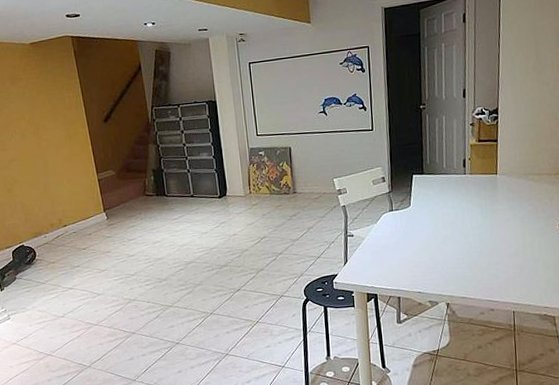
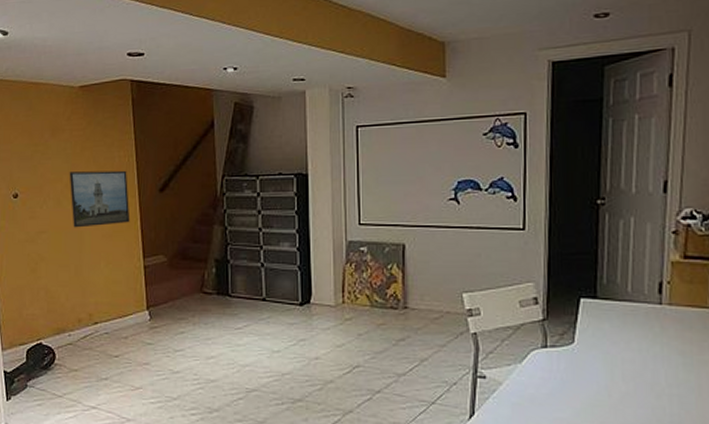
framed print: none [29,107,84,155] -> present [69,170,130,228]

